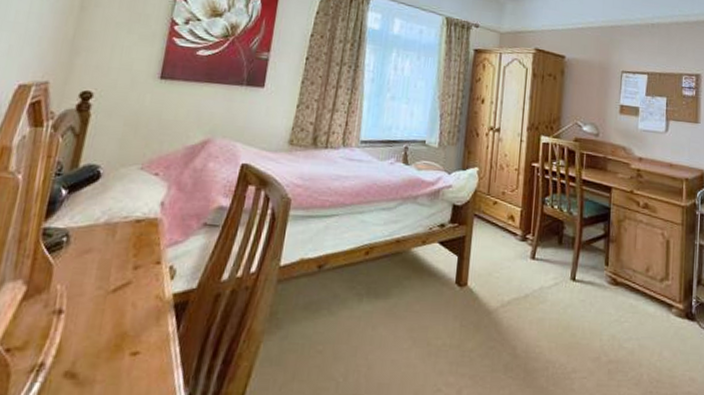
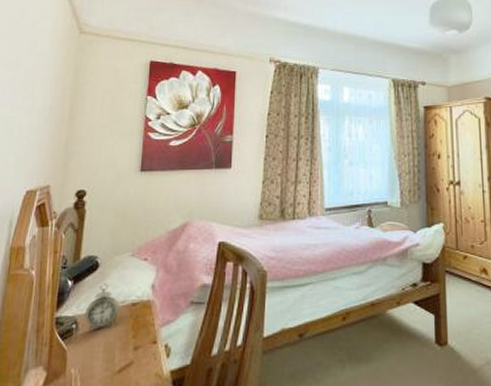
alarm clock: none [78,195,121,247] -> present [84,283,120,333]

